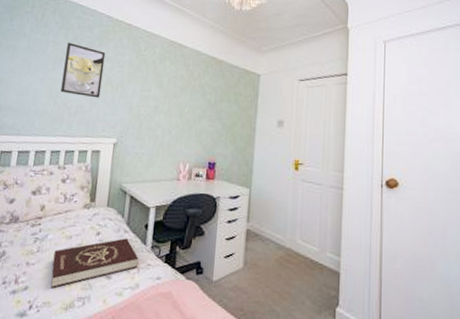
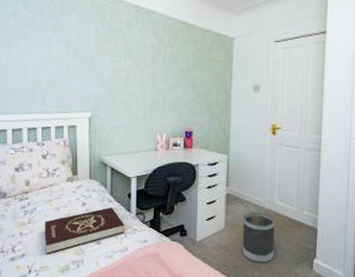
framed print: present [60,42,106,98] -> none [28,13,70,72]
wastebasket: none [260,250,296,310] -> present [241,211,275,263]

